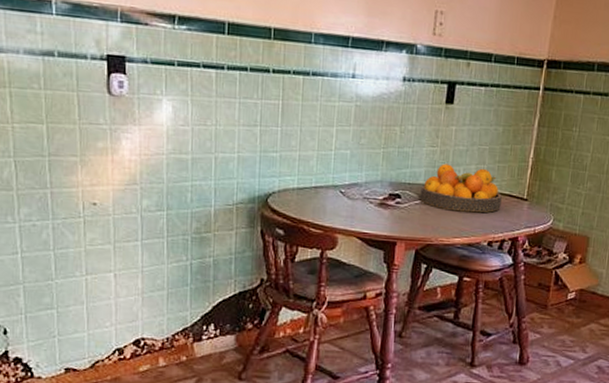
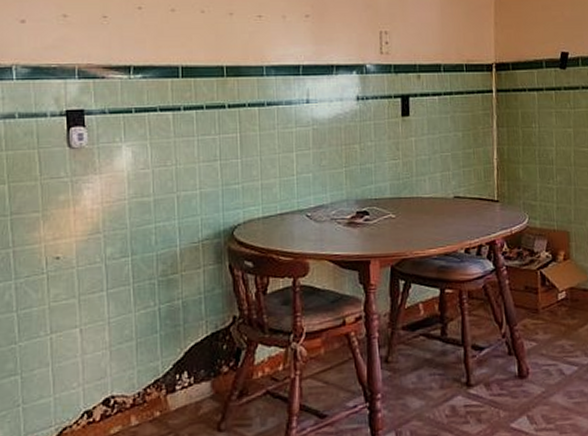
fruit bowl: present [420,163,502,213] -> none [388,175,473,222]

